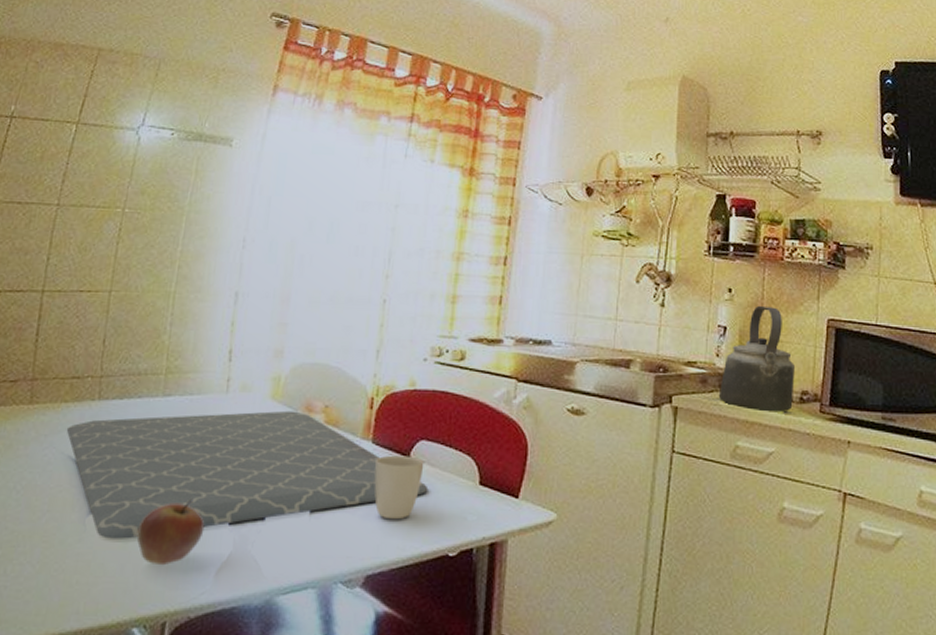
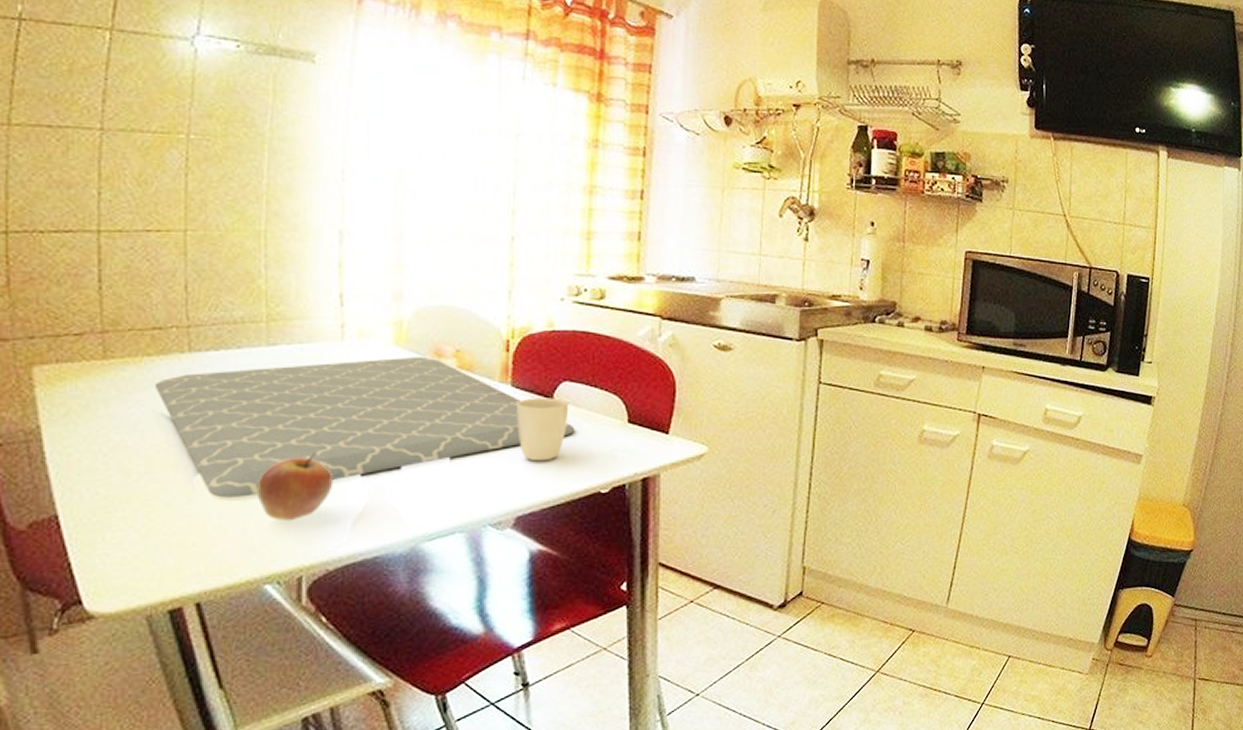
kettle: present [719,305,795,413] -> none [863,238,934,342]

